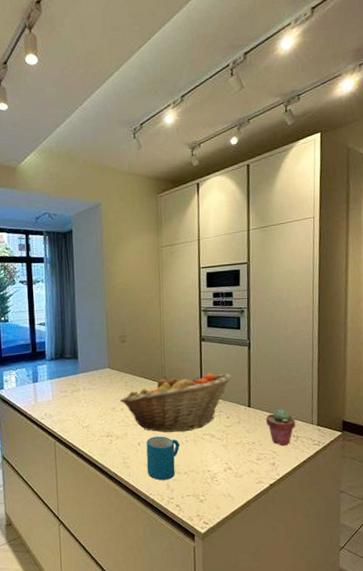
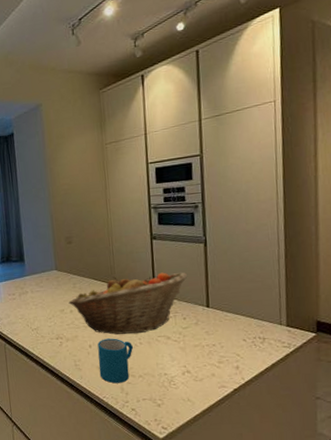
potted succulent: present [265,408,296,445] -> none [226,308,262,348]

